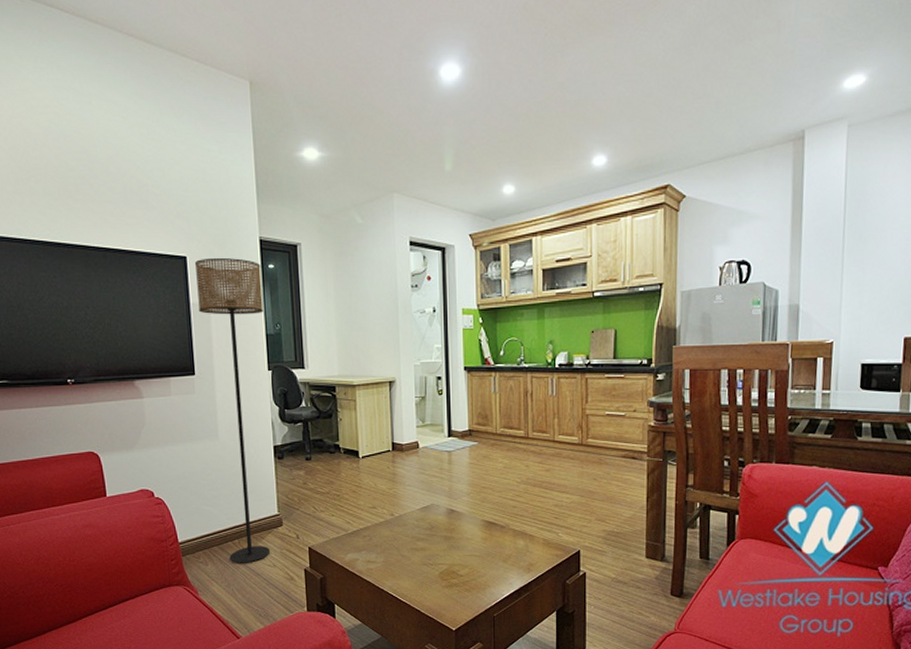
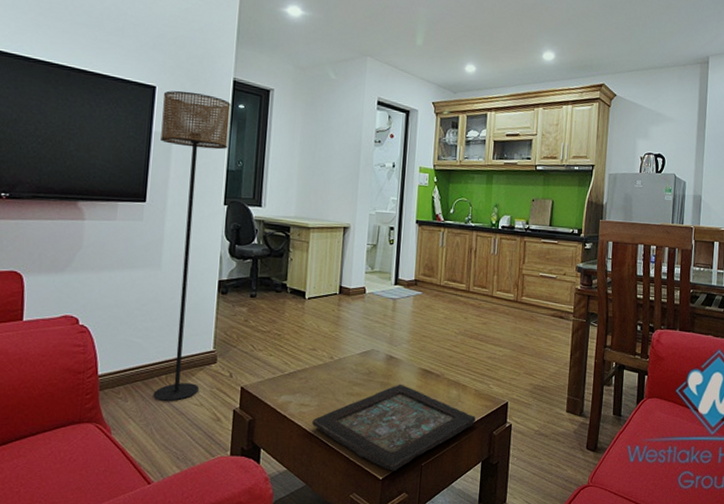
decorative tray: none [380,537,546,622] -> present [312,384,476,471]

